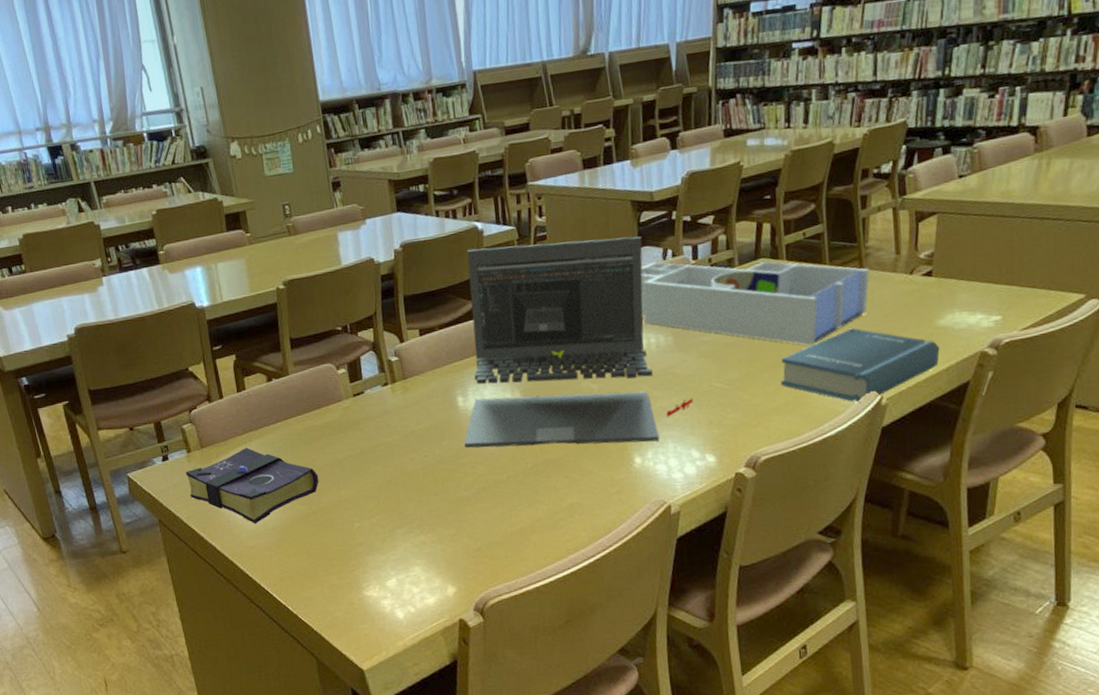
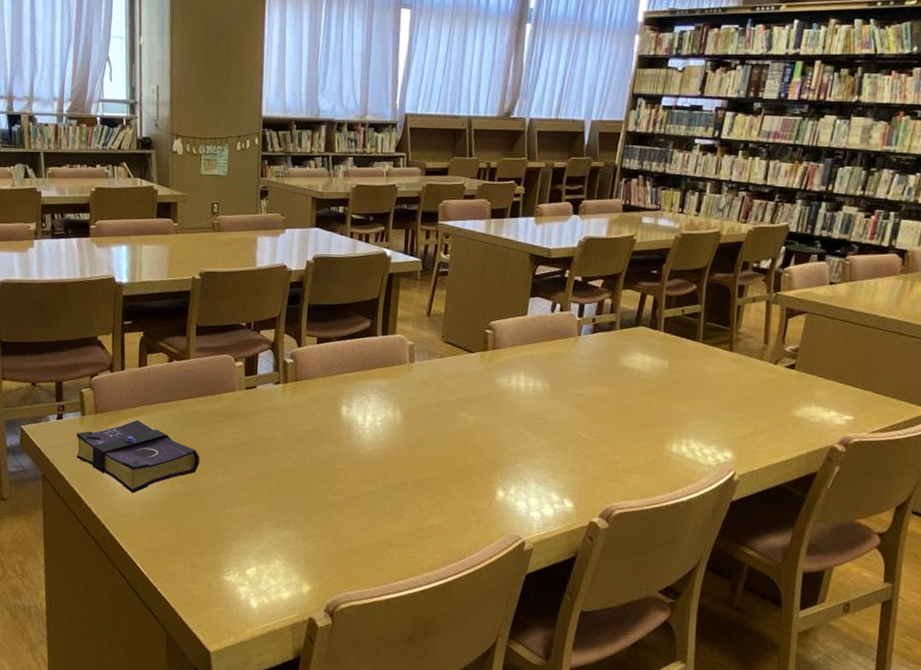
laptop: present [463,236,693,448] -> none [340,273,560,479]
desk organizer: present [640,261,870,346] -> none [524,313,739,414]
hardback book: present [781,328,940,404] -> none [643,404,794,476]

